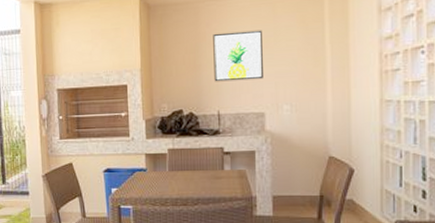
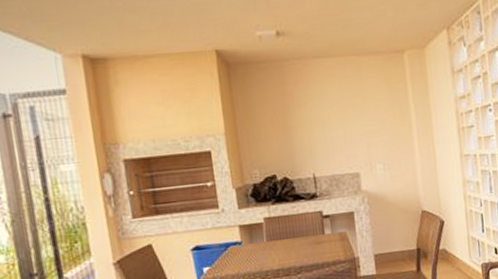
wall art: present [213,30,263,82] -> none [301,90,355,144]

